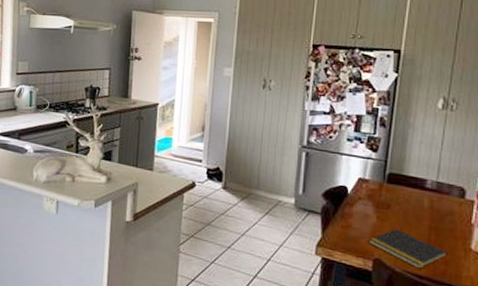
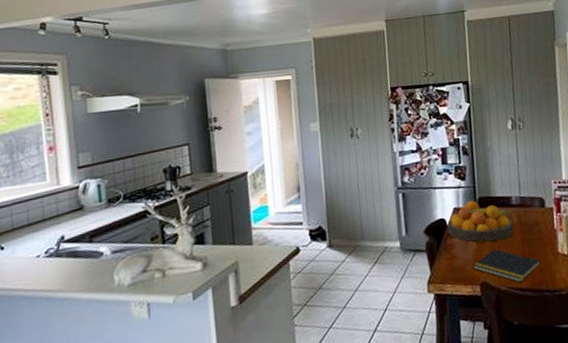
fruit bowl: none [348,174,425,221] -> present [447,200,513,242]

